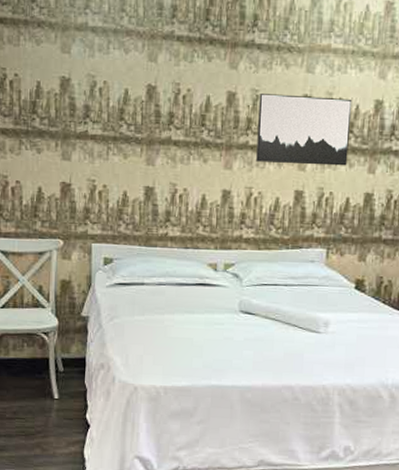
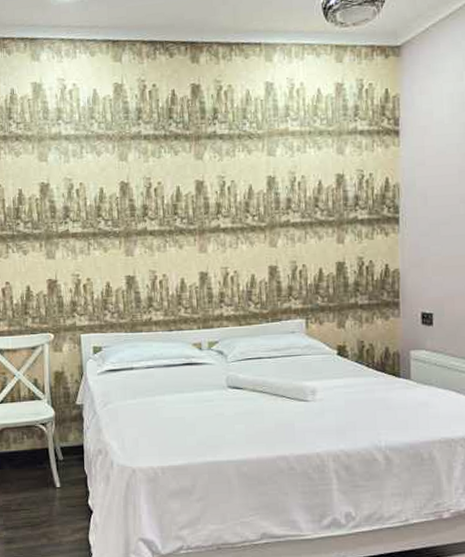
wall art: present [256,94,352,166] -> none [226,175,316,243]

